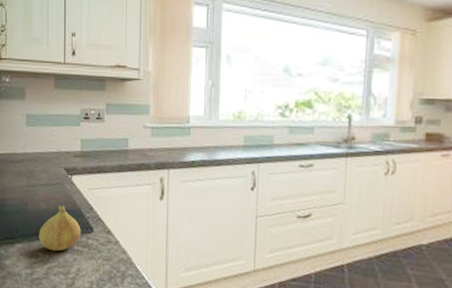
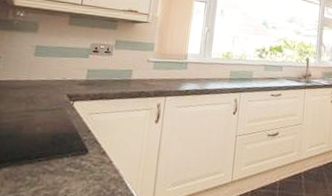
fruit: present [38,205,81,252] -> none [29,128,76,174]

